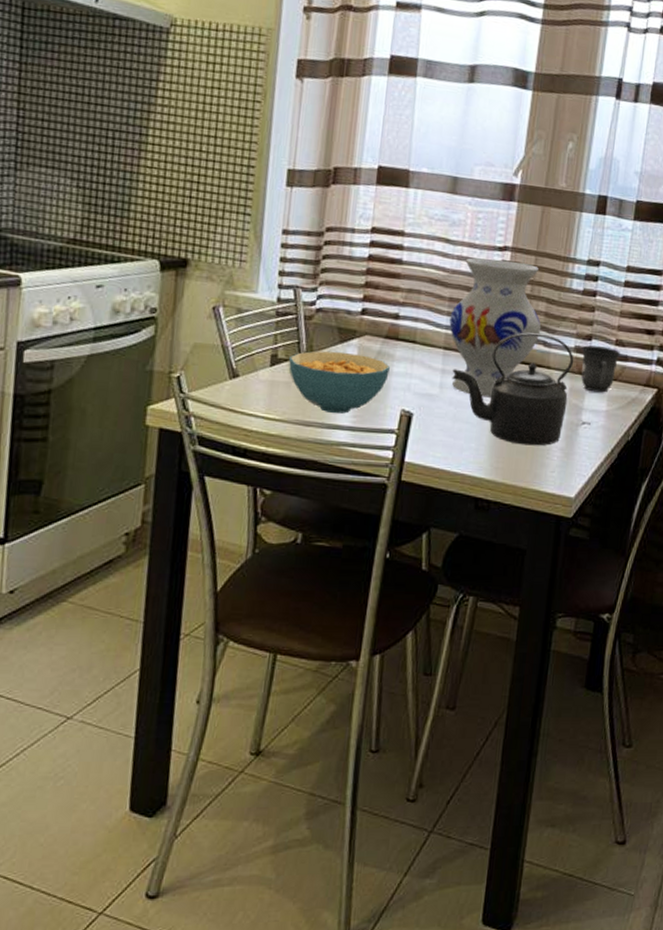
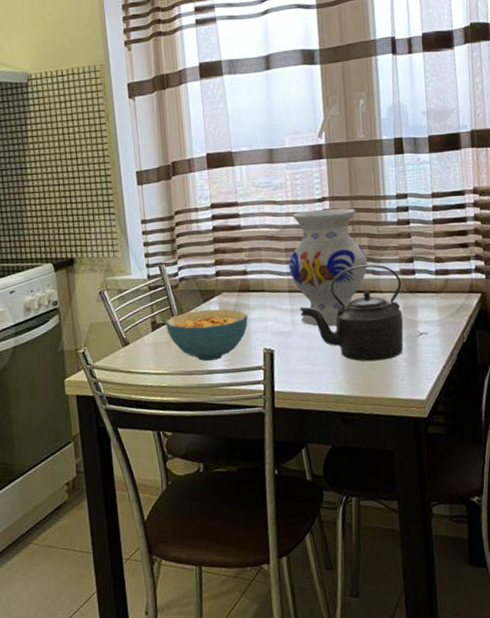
mug: present [581,345,620,393] -> none [406,265,441,306]

